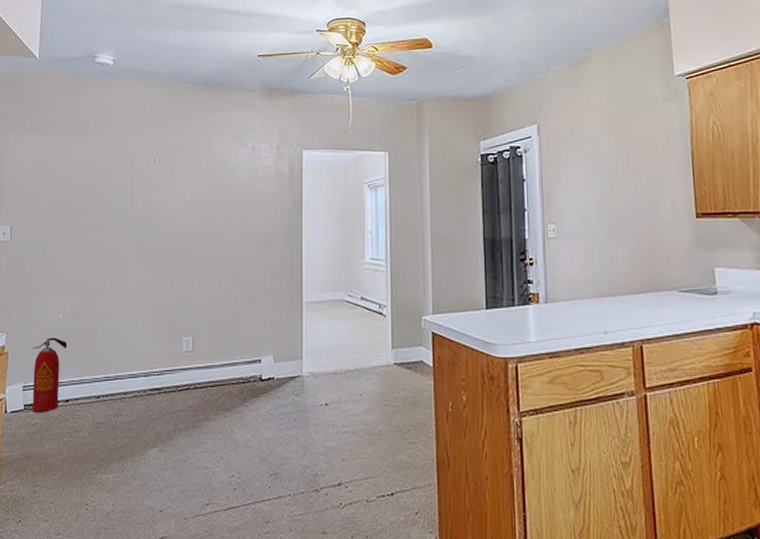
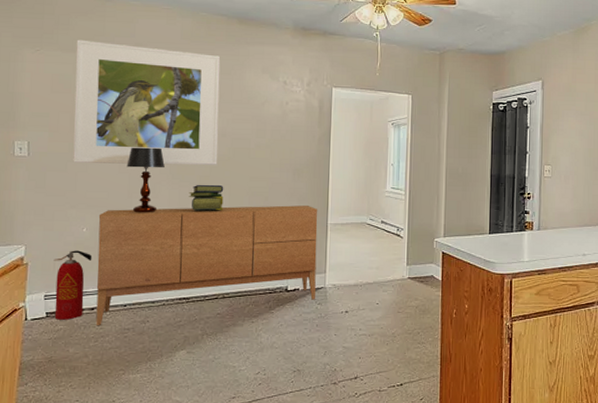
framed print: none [50,120,189,245] -> present [73,39,220,166]
sideboard: none [70,282,292,420] -> present [95,205,318,326]
table lamp: none [100,226,136,296] -> present [126,147,165,213]
stack of books: none [159,262,194,292] -> present [188,184,224,211]

